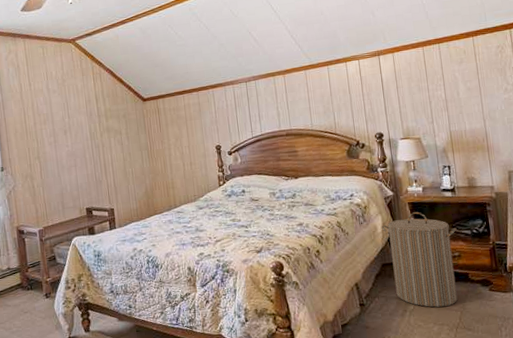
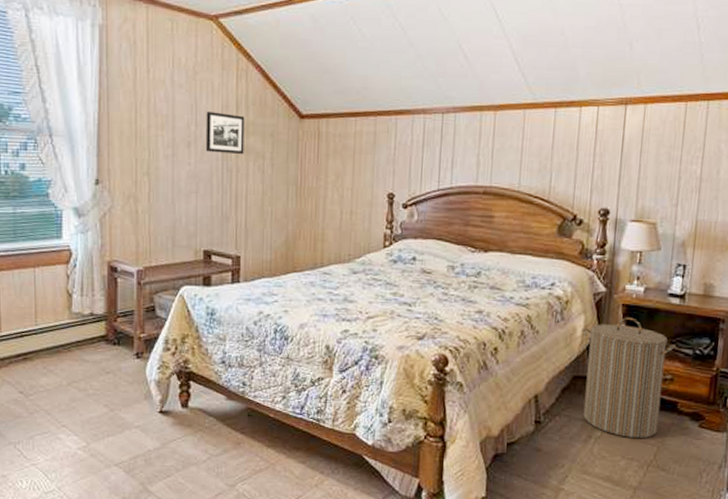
picture frame: none [75,106,106,136] -> present [205,111,245,155]

